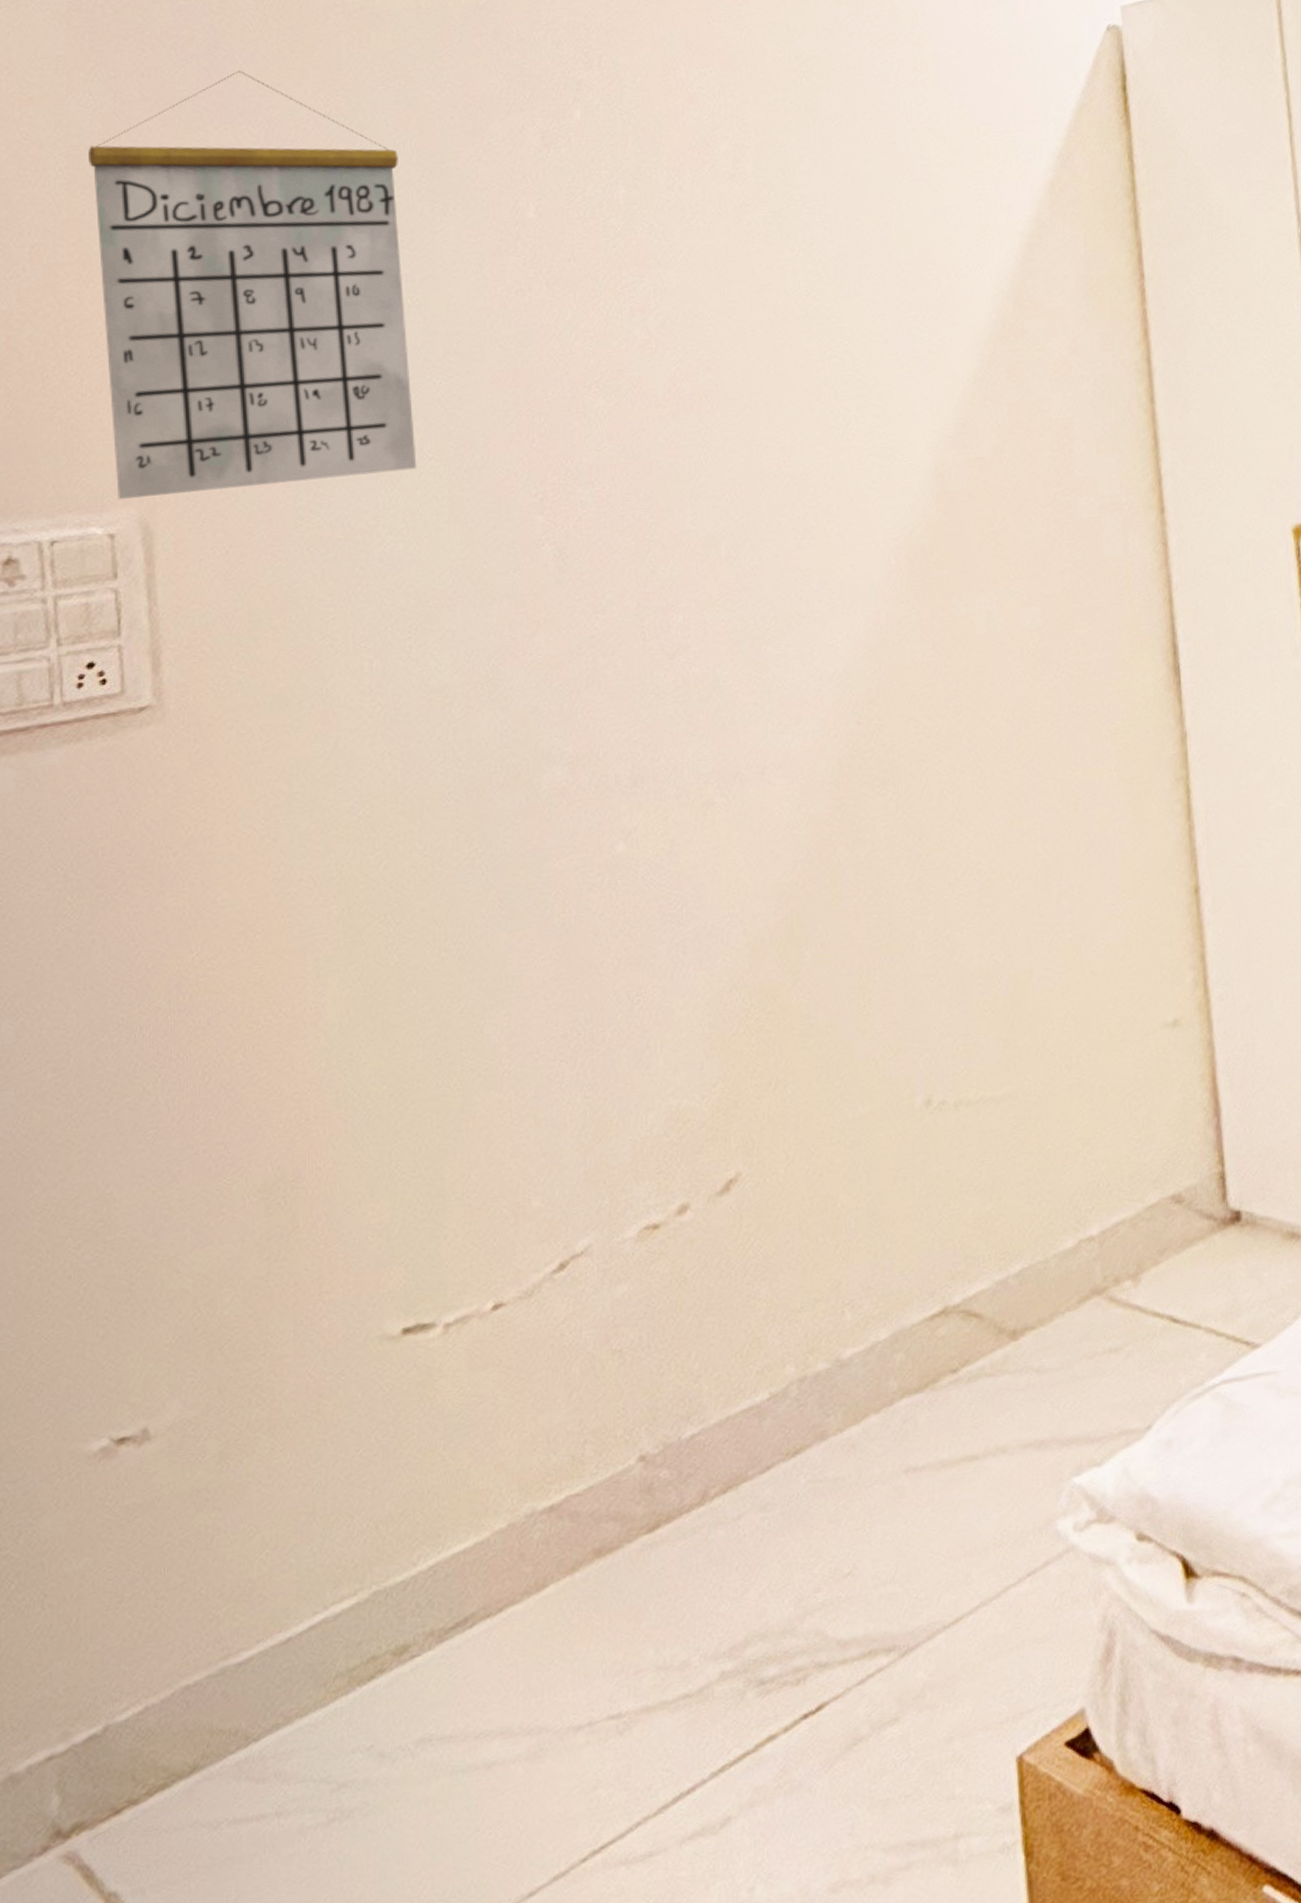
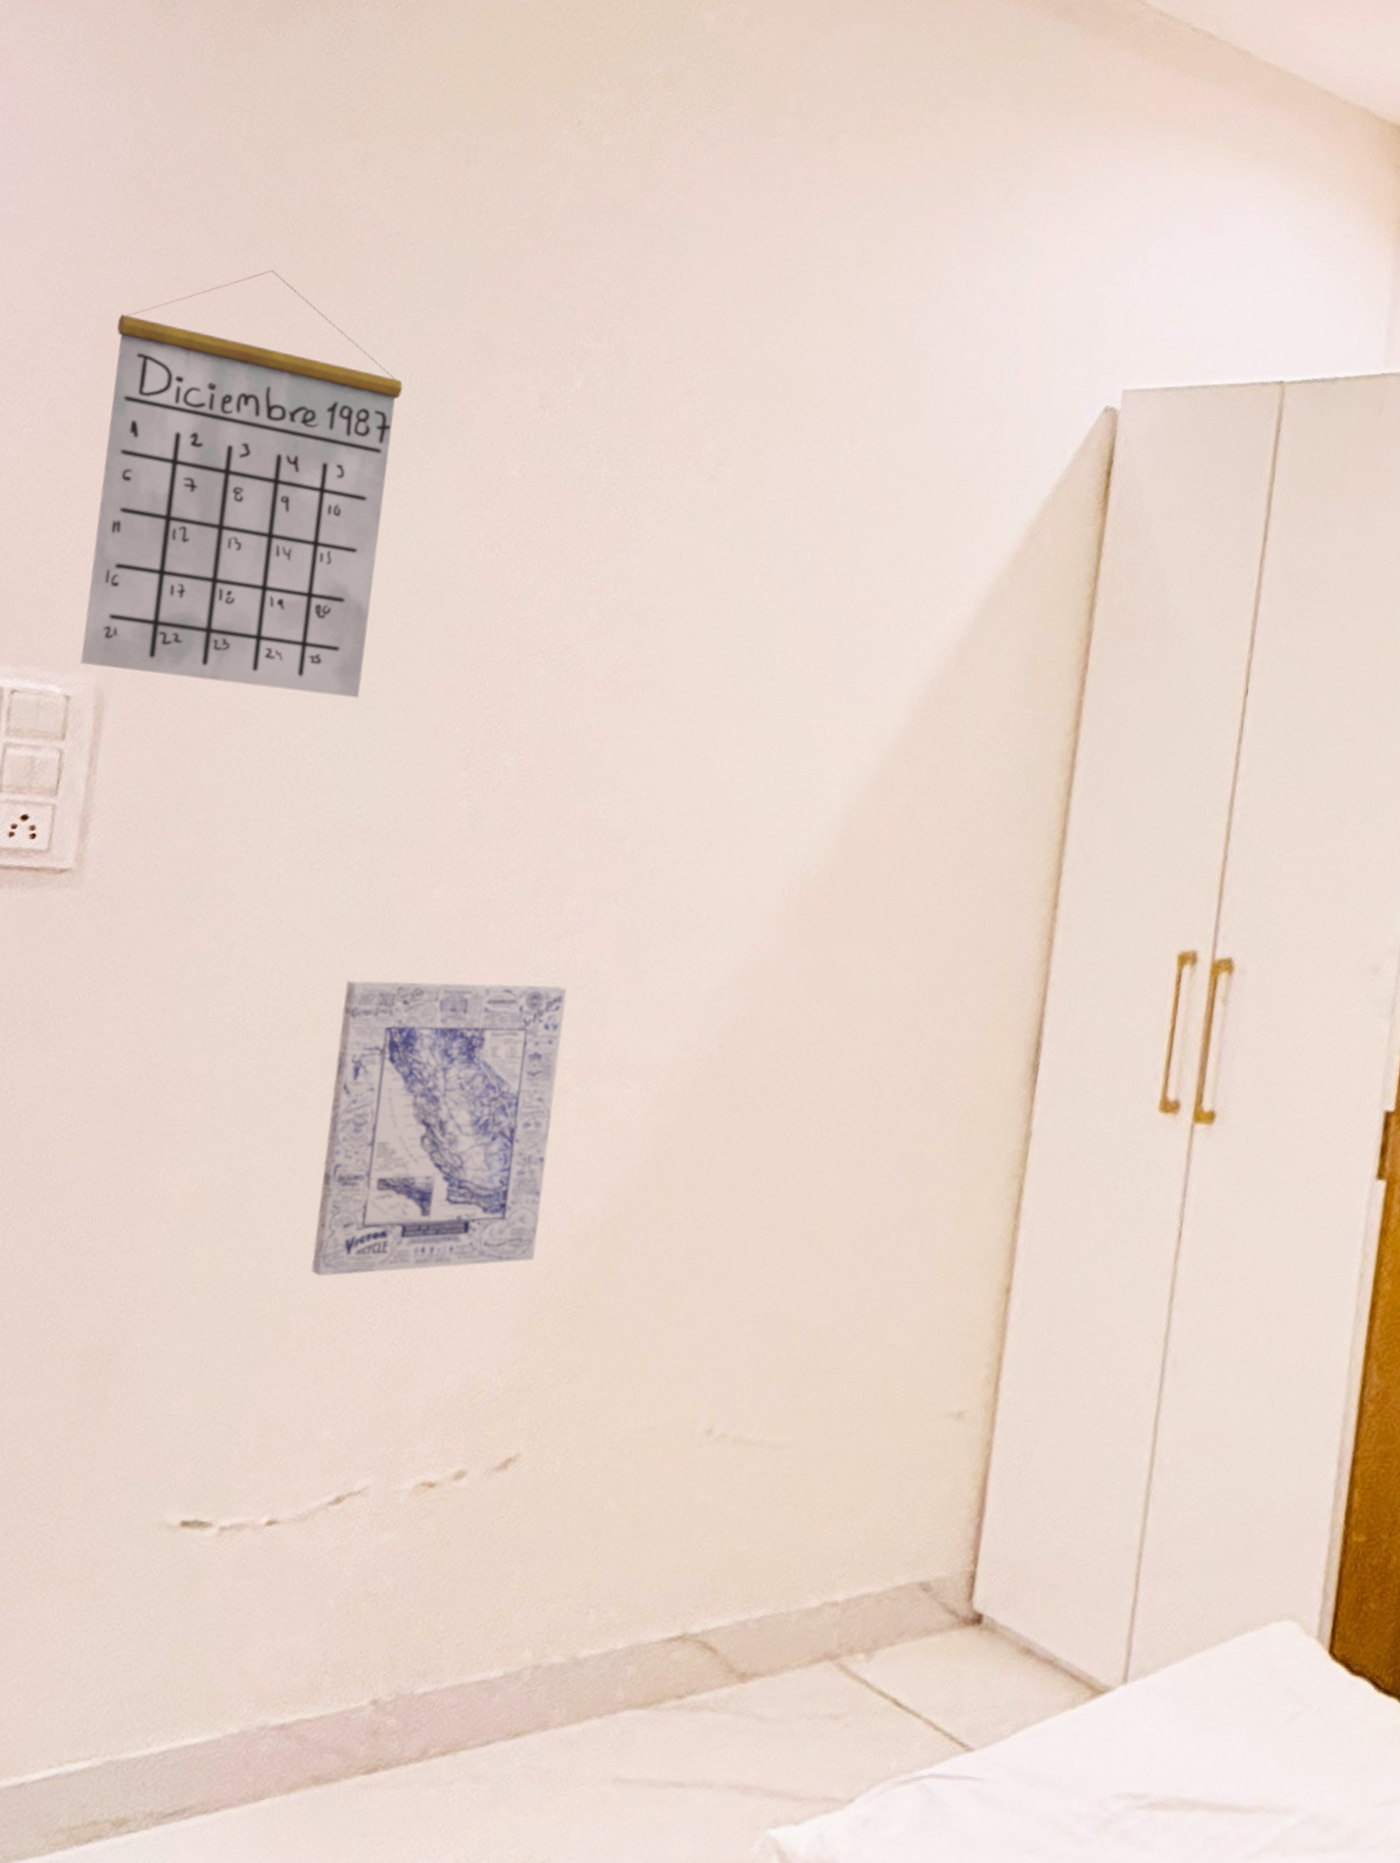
wall art: none [463,702,713,1048] -> present [310,980,568,1276]

